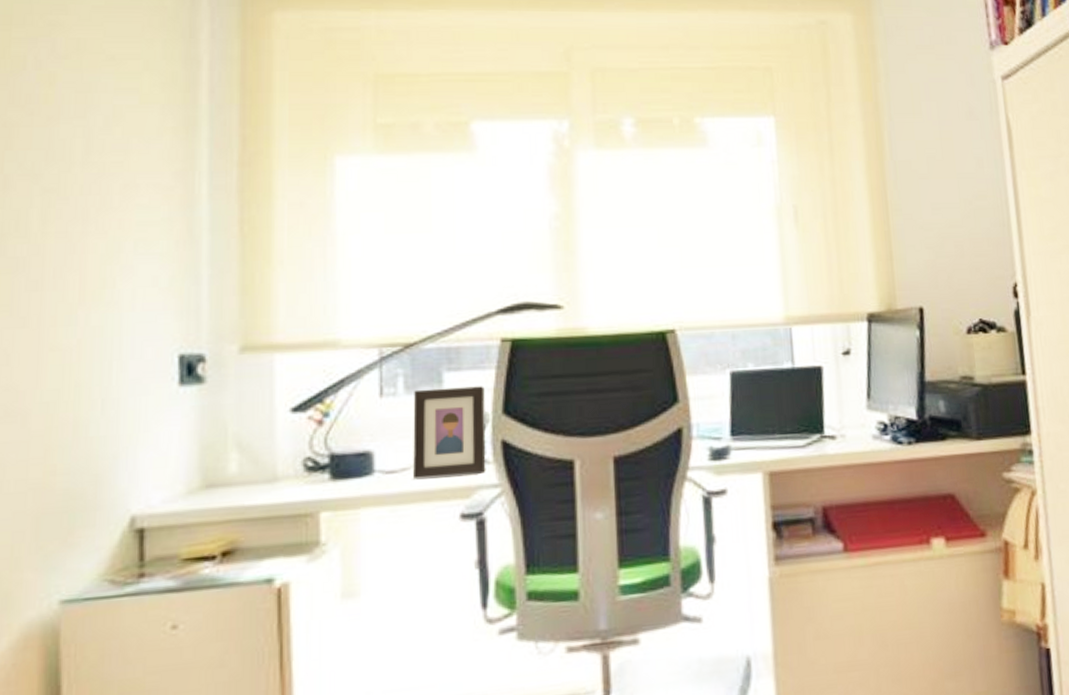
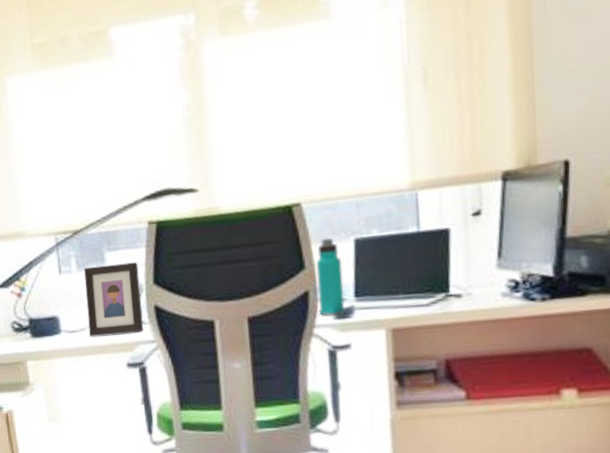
water bottle: none [690,369,721,459] -> present [316,237,345,318]

